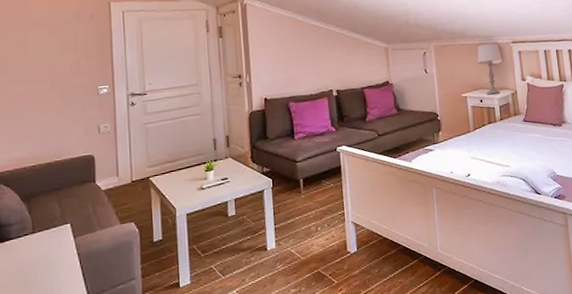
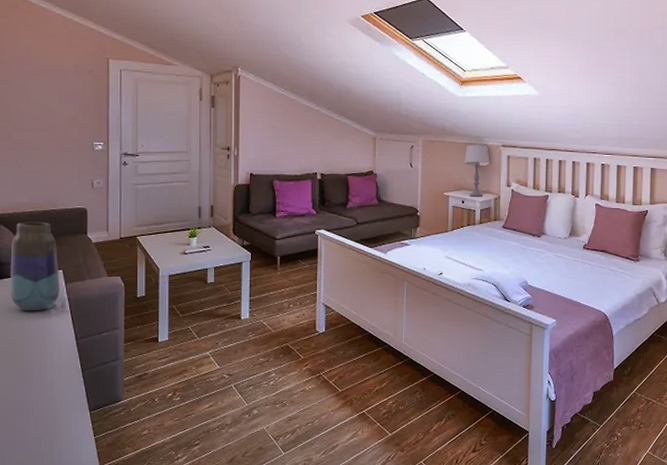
vase: none [12,175,68,274] -> present [10,221,60,311]

